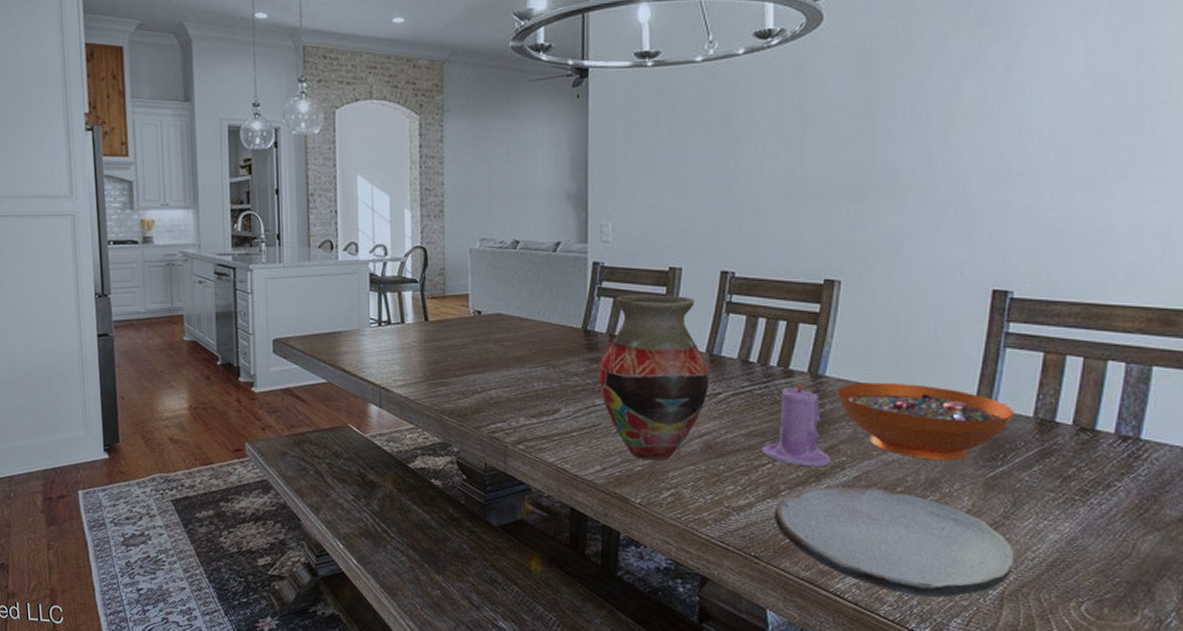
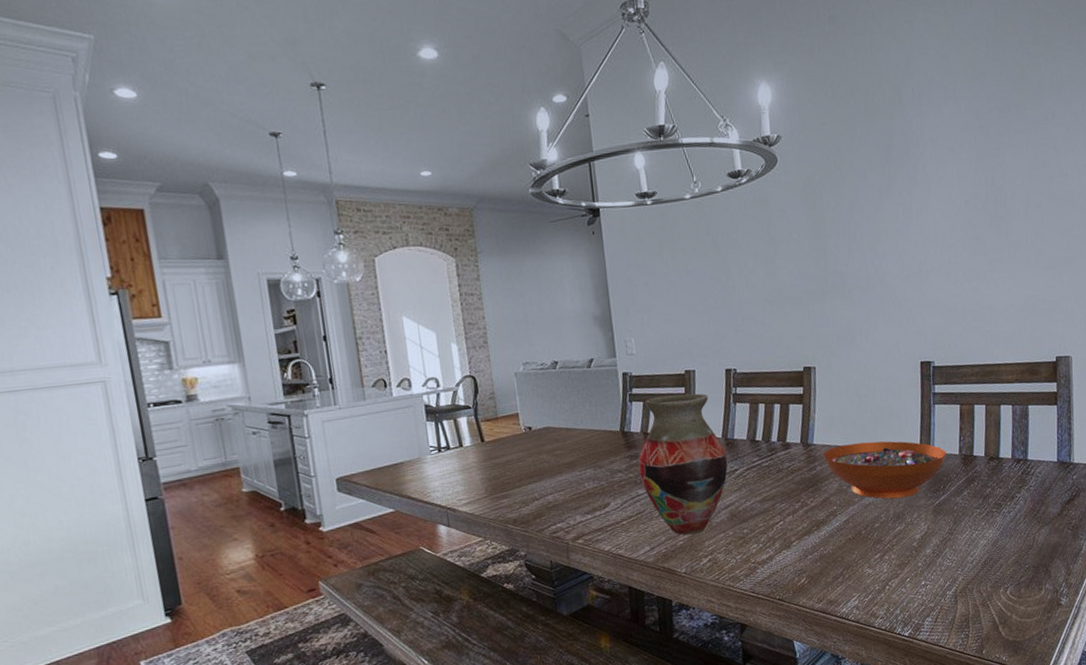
candle: present [760,381,832,468] -> none [773,451,827,520]
plate: present [774,486,1015,599] -> none [789,527,961,607]

